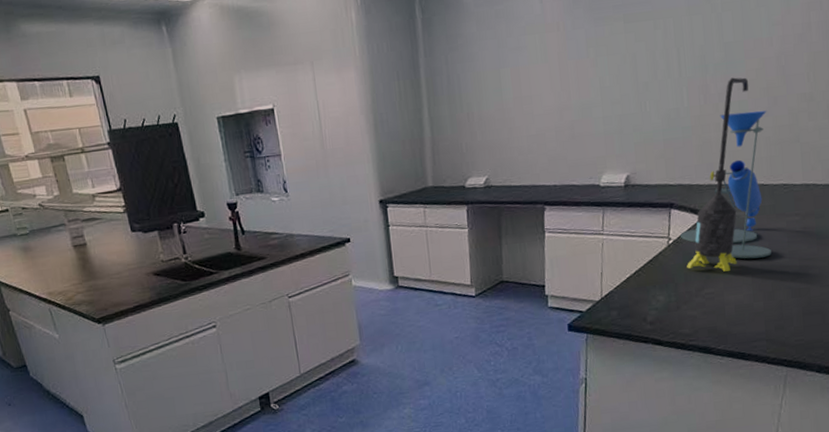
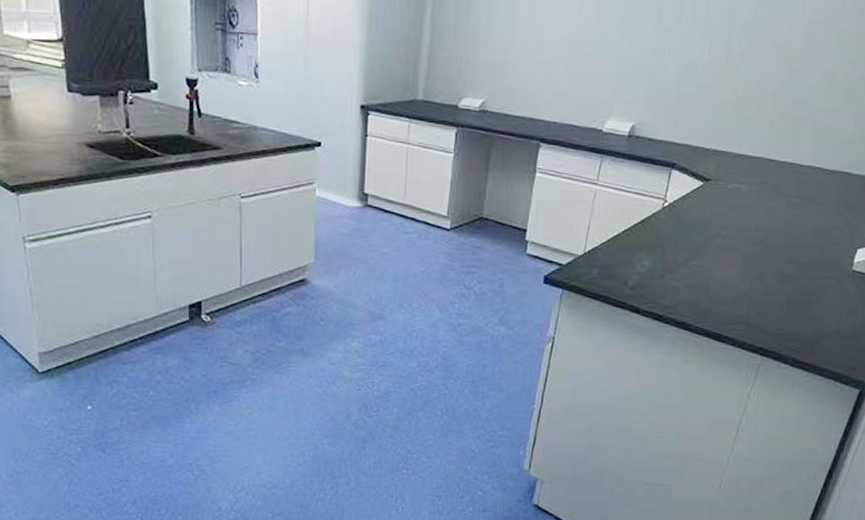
laboratory equipment: present [680,77,771,272] -> none [677,39,787,245]

